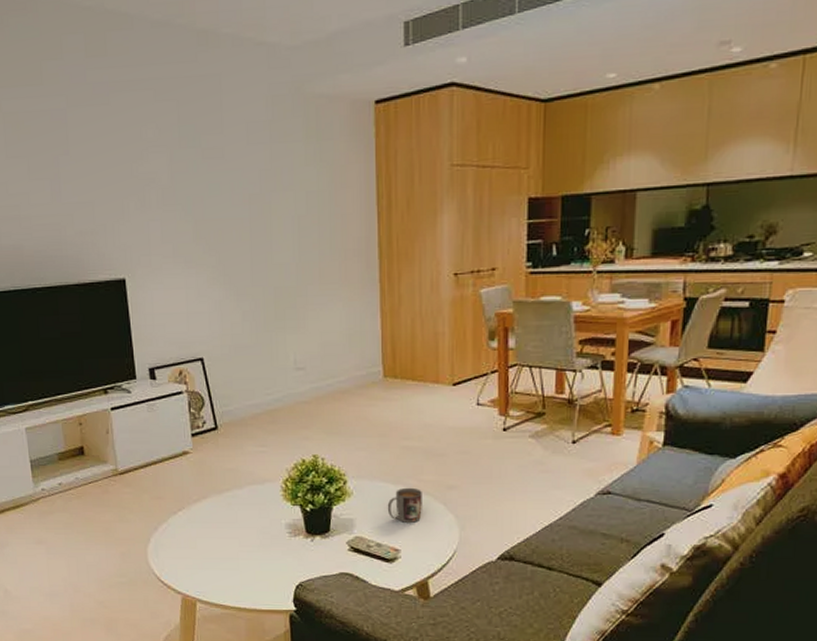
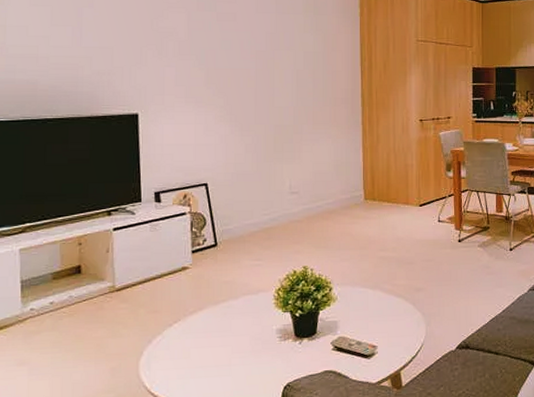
mug: present [387,487,422,523] -> none [366,291,395,322]

